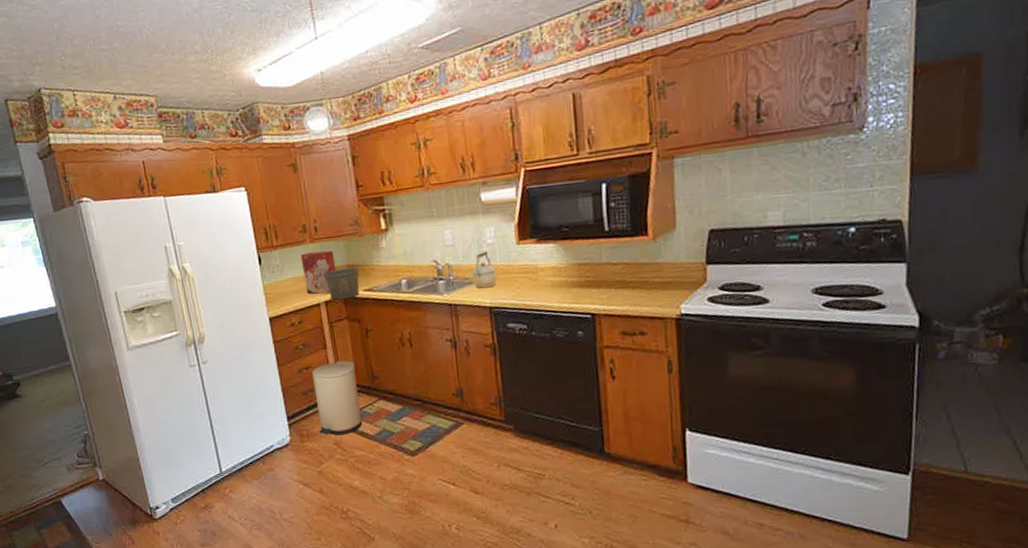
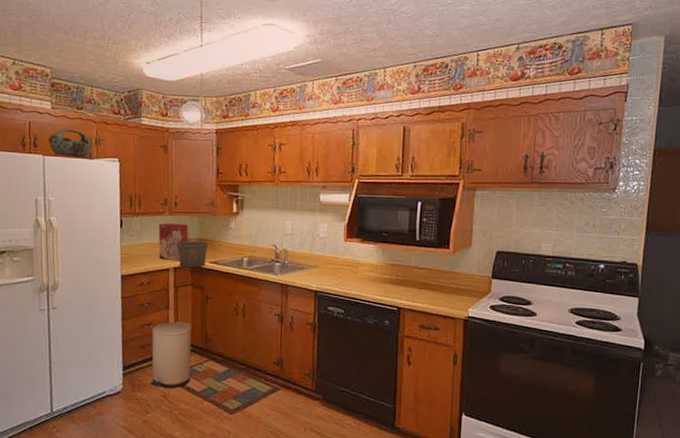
decorative basket: none [166,161,215,195] -> present [49,129,93,158]
kettle: present [471,250,498,289] -> none [303,243,325,274]

